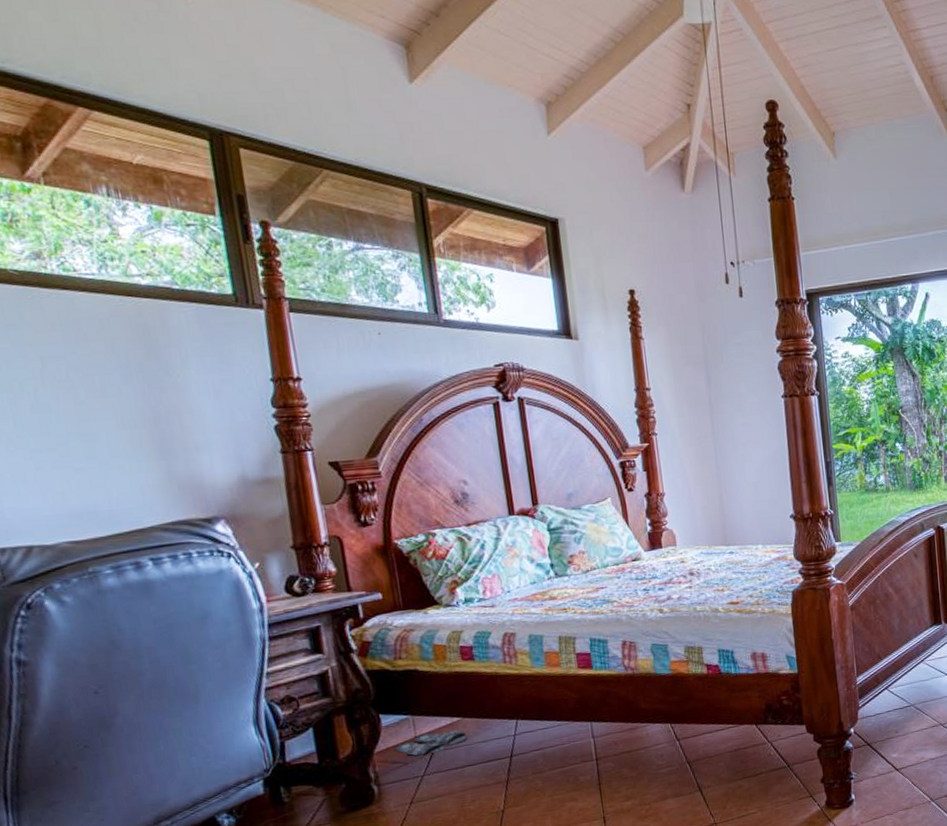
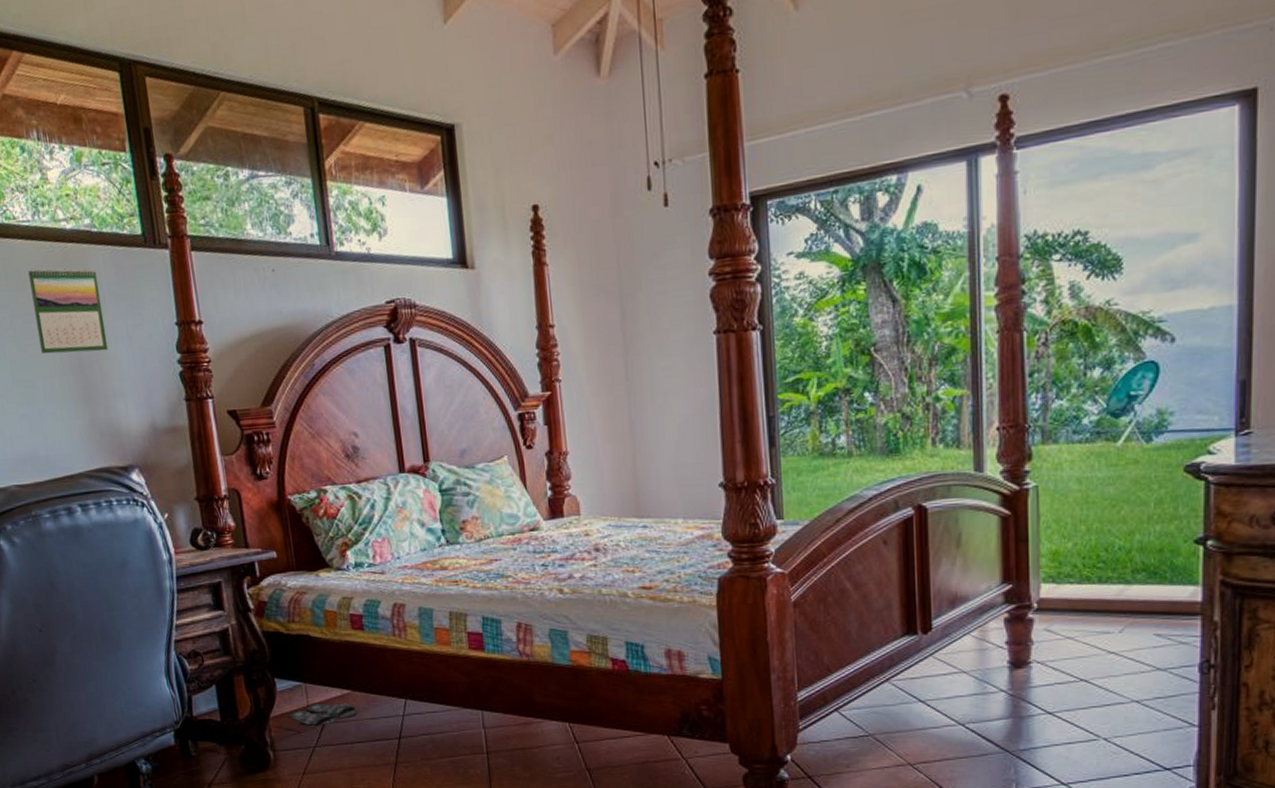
calendar: none [91,321,191,407] -> present [28,267,109,354]

